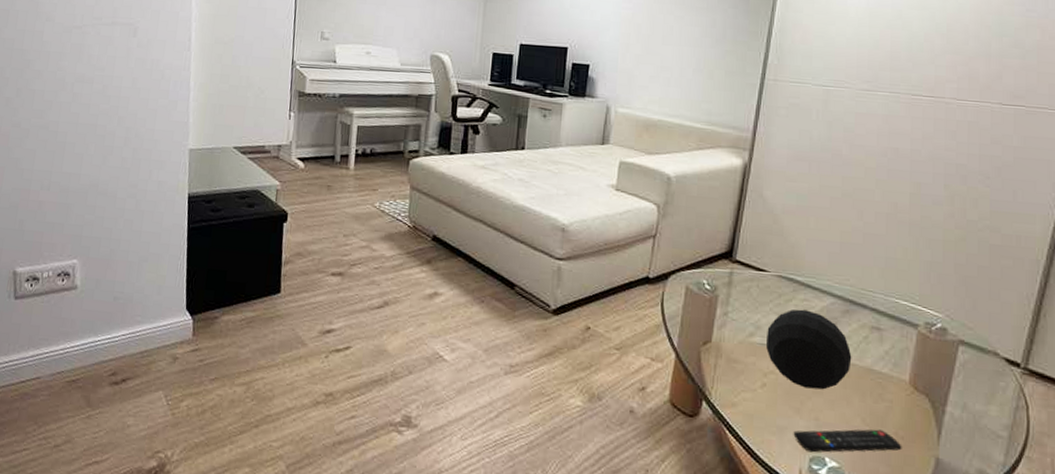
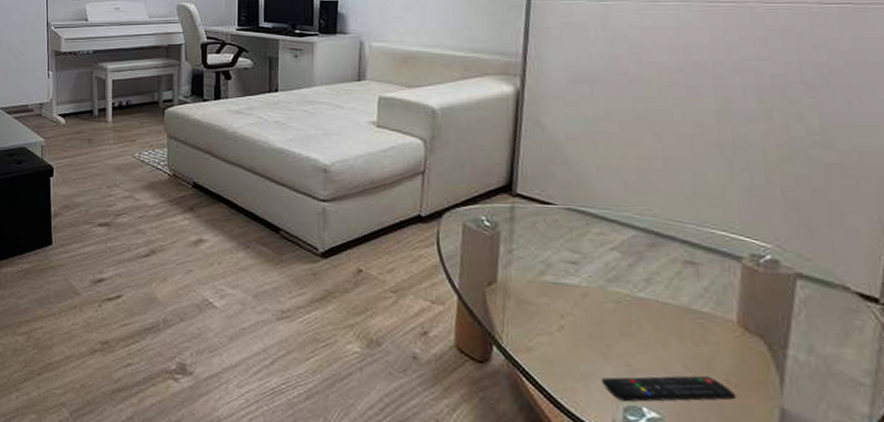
decorative orb: present [765,309,852,390] -> none [559,244,664,332]

